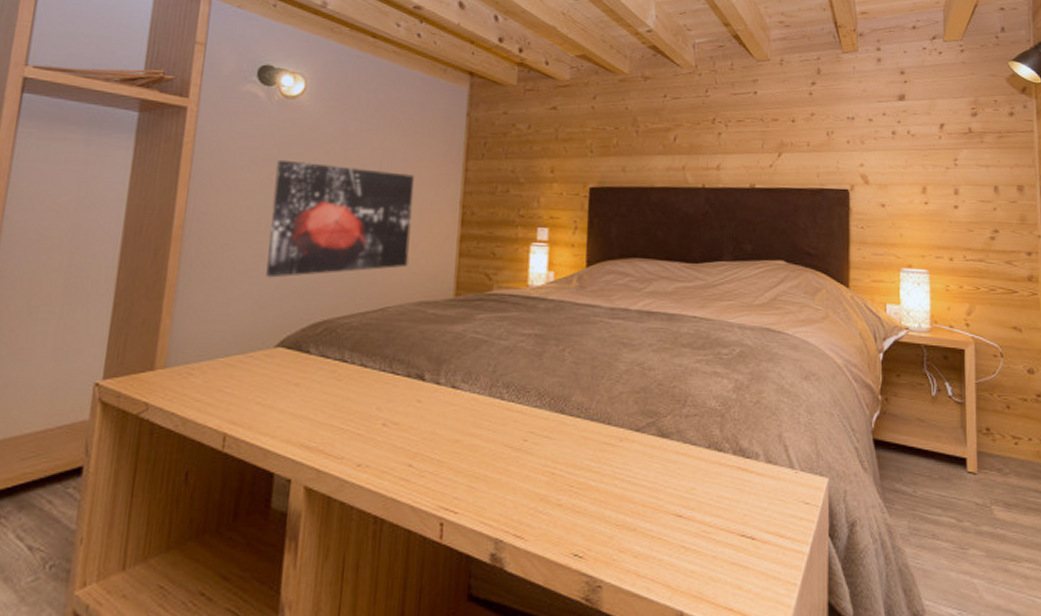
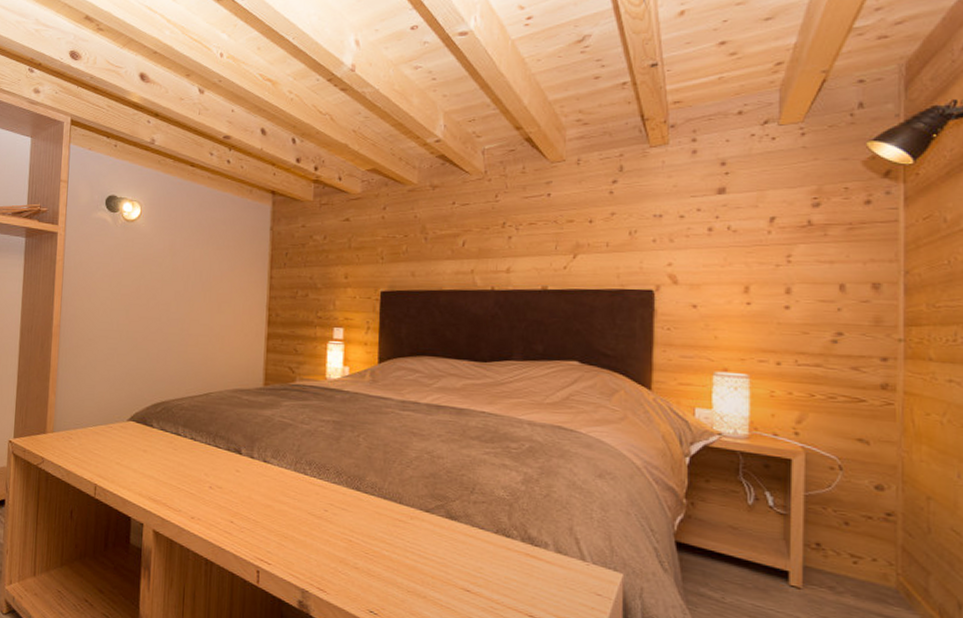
wall art: present [266,159,415,278] -> none [119,272,229,367]

